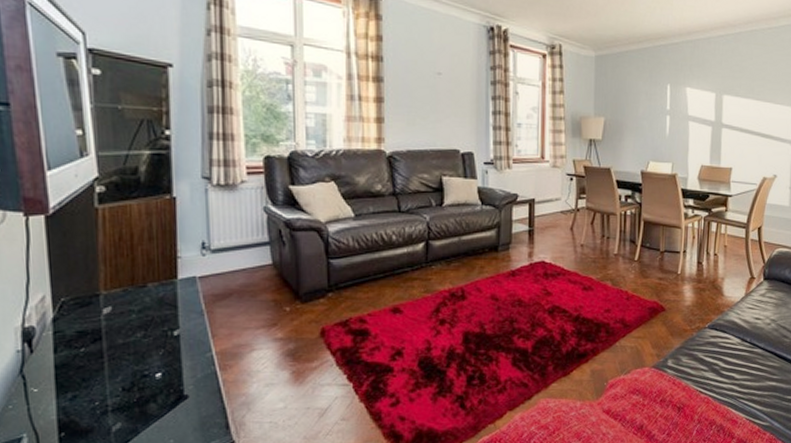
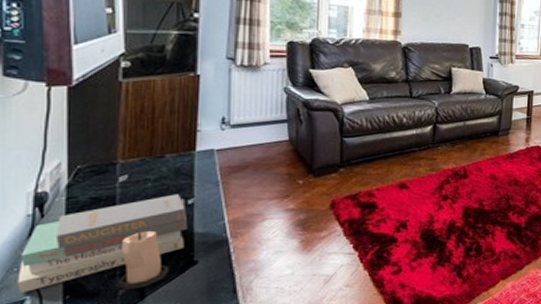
books: none [13,325,176,432] -> present [17,194,188,294]
candle: none [110,365,161,427] -> present [118,231,170,291]

